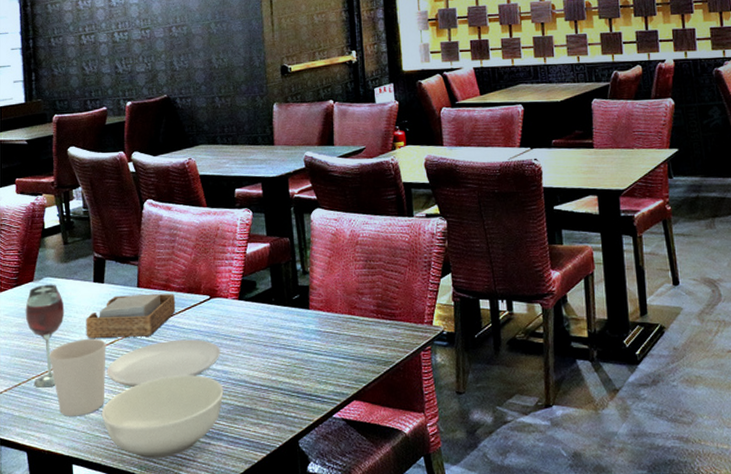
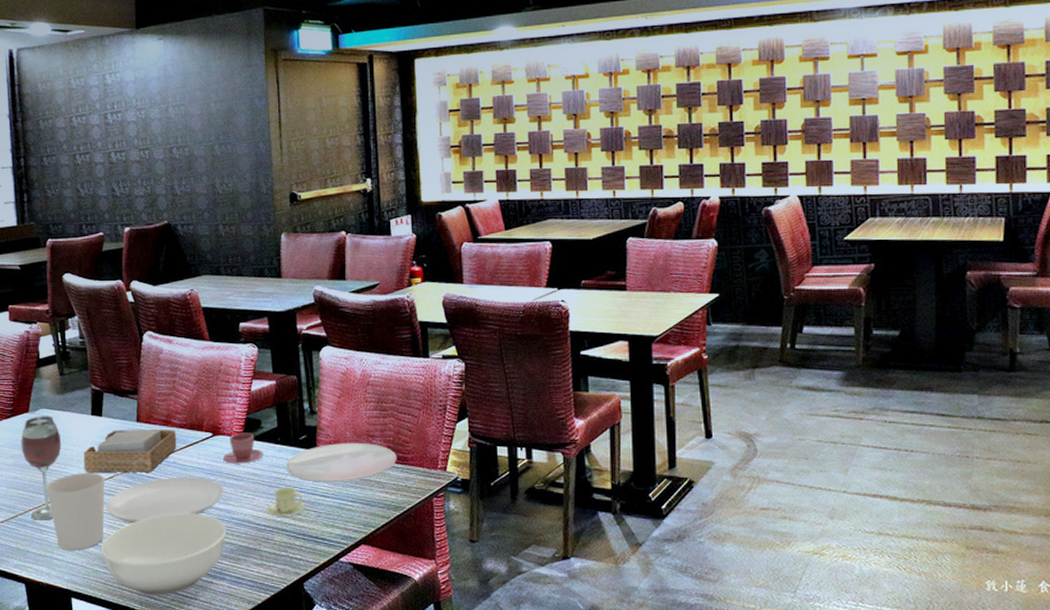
teacup: none [219,294,258,325] -> present [223,432,263,464]
cup and saucer: none [262,345,299,376] -> present [267,487,305,517]
plate: none [279,301,386,341] -> present [285,443,397,483]

